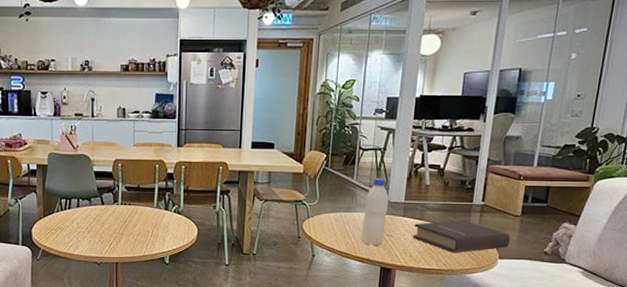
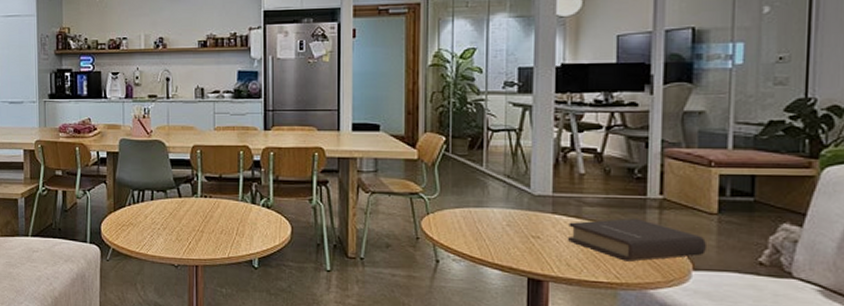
water bottle: present [360,178,390,247] -> none [497,165,532,251]

